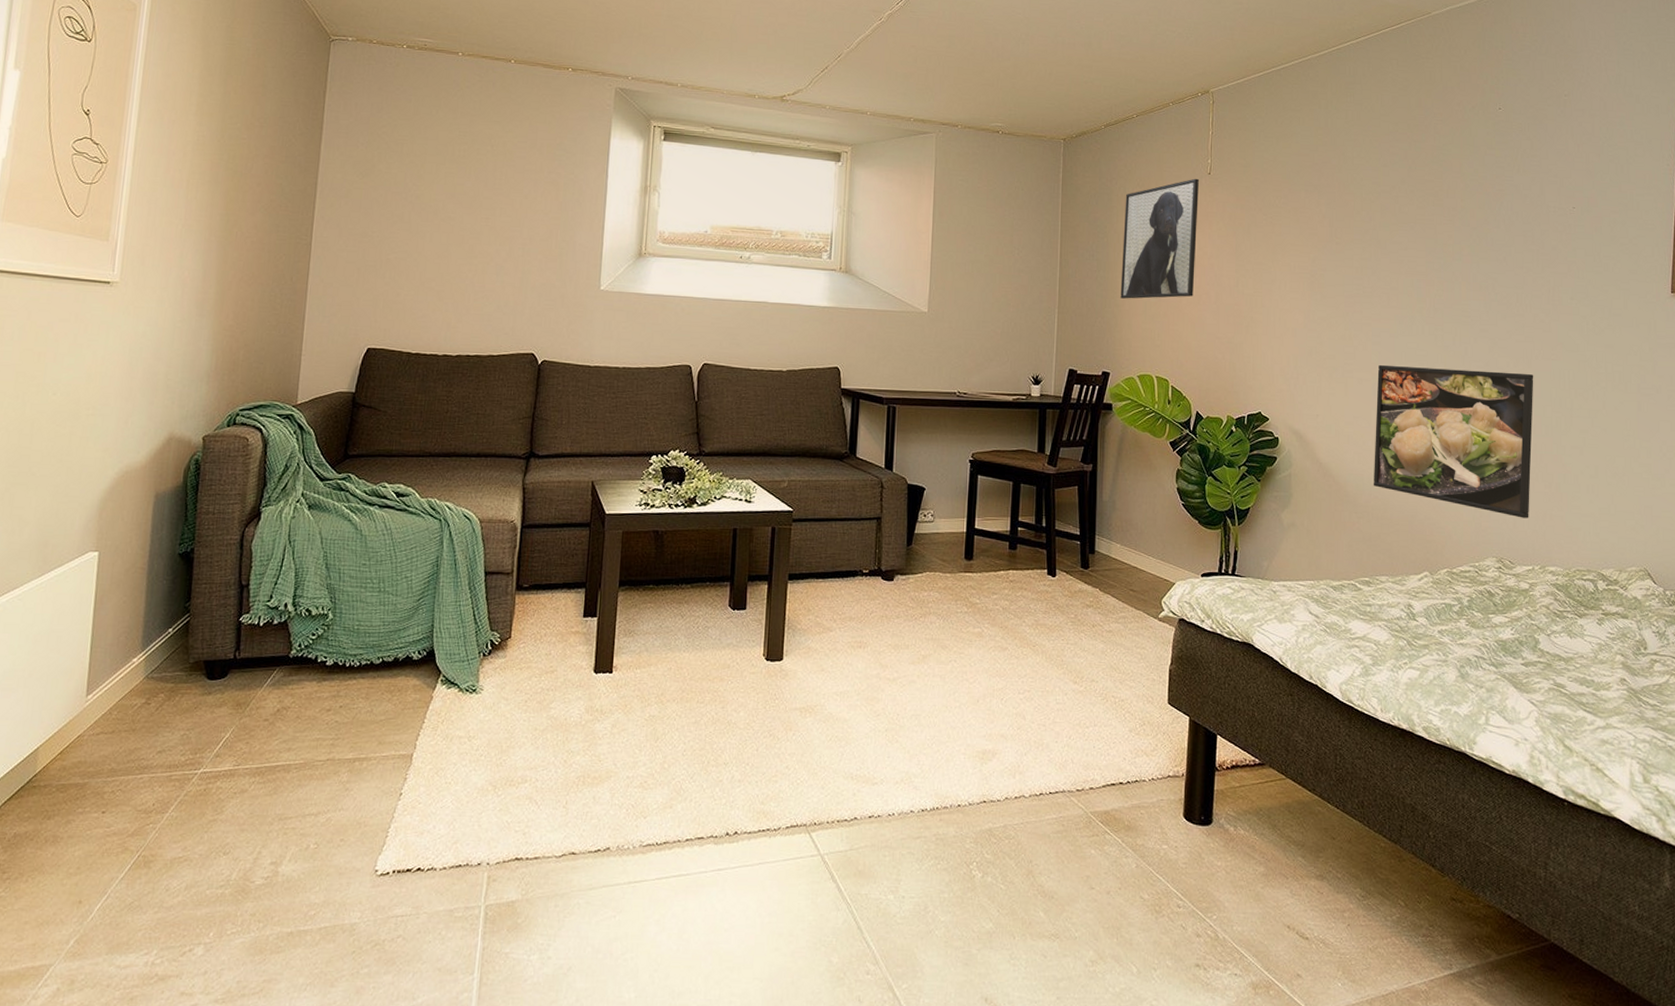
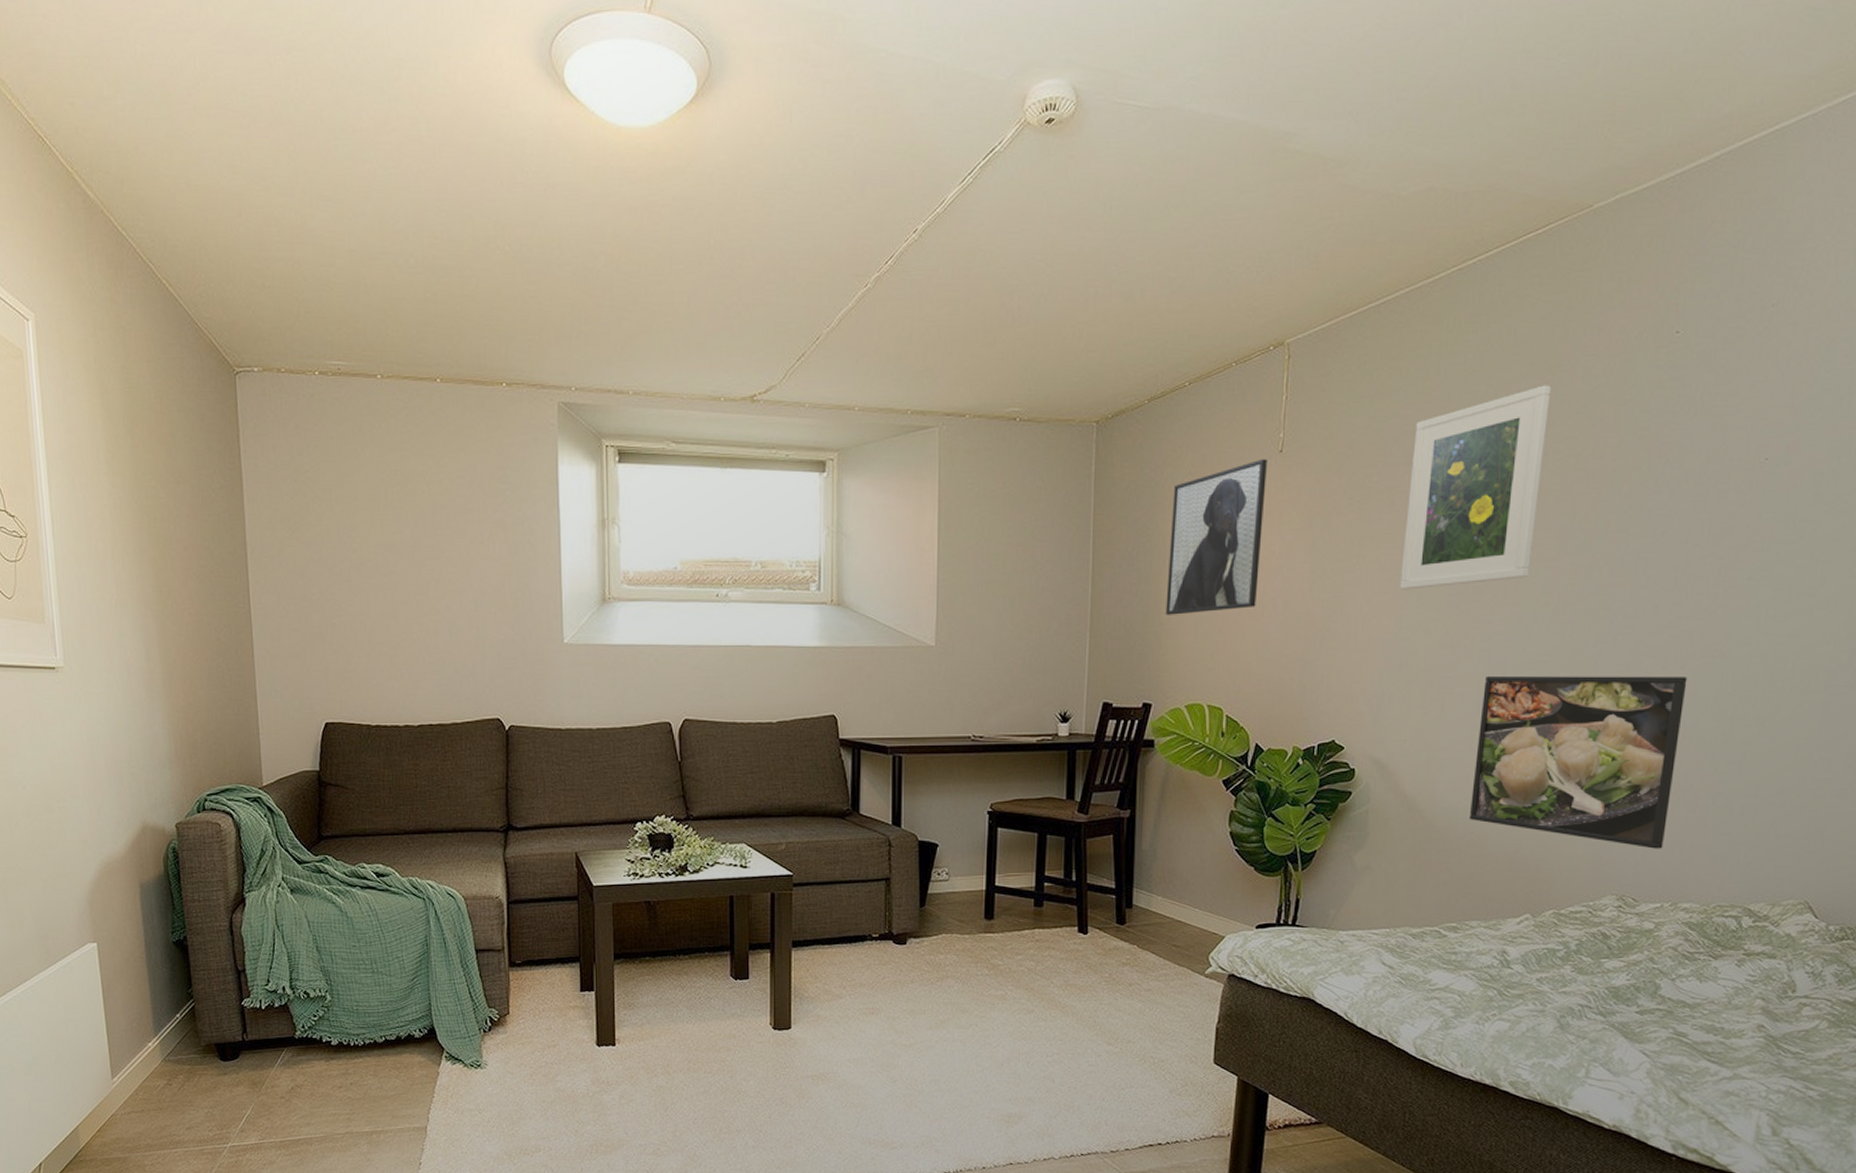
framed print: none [1307,139,1412,291] -> present [1400,385,1552,590]

